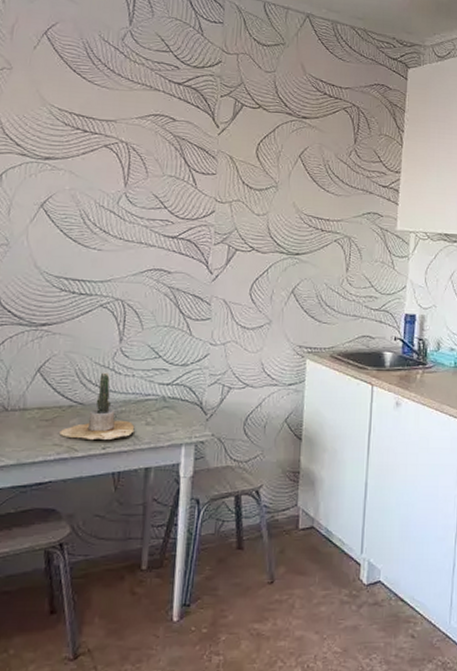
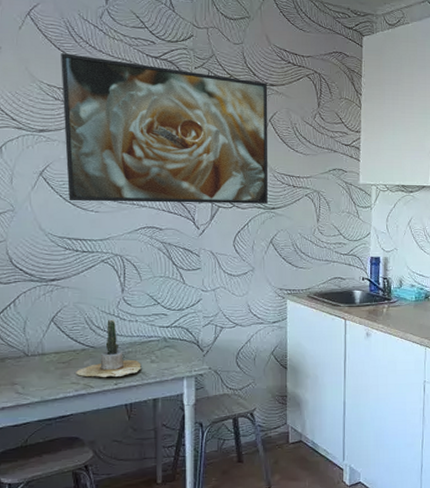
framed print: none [70,75,300,249] -> present [61,53,268,204]

